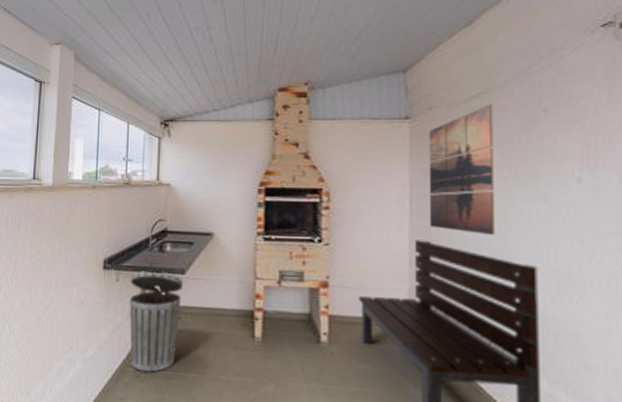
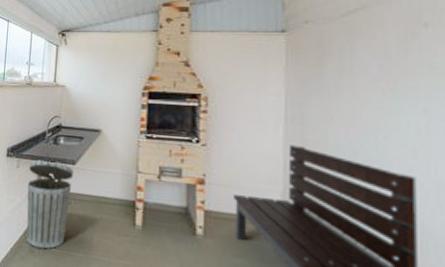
wall art: present [429,104,494,236] -> none [303,19,371,145]

